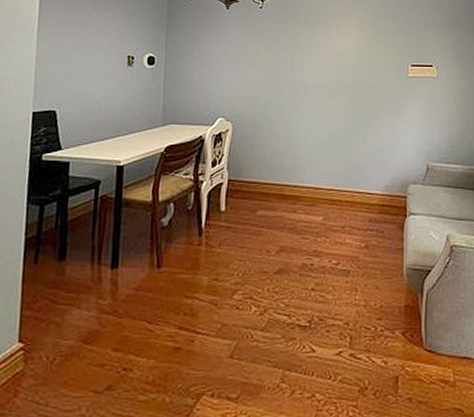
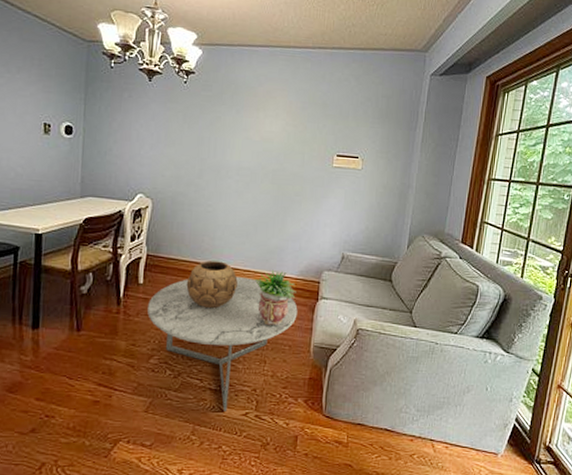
coffee table: none [230,197,386,351] -> present [147,277,298,411]
decorative bowl: none [269,181,322,234] -> present [186,261,238,309]
potted plant: none [338,186,383,249] -> present [254,269,296,326]

